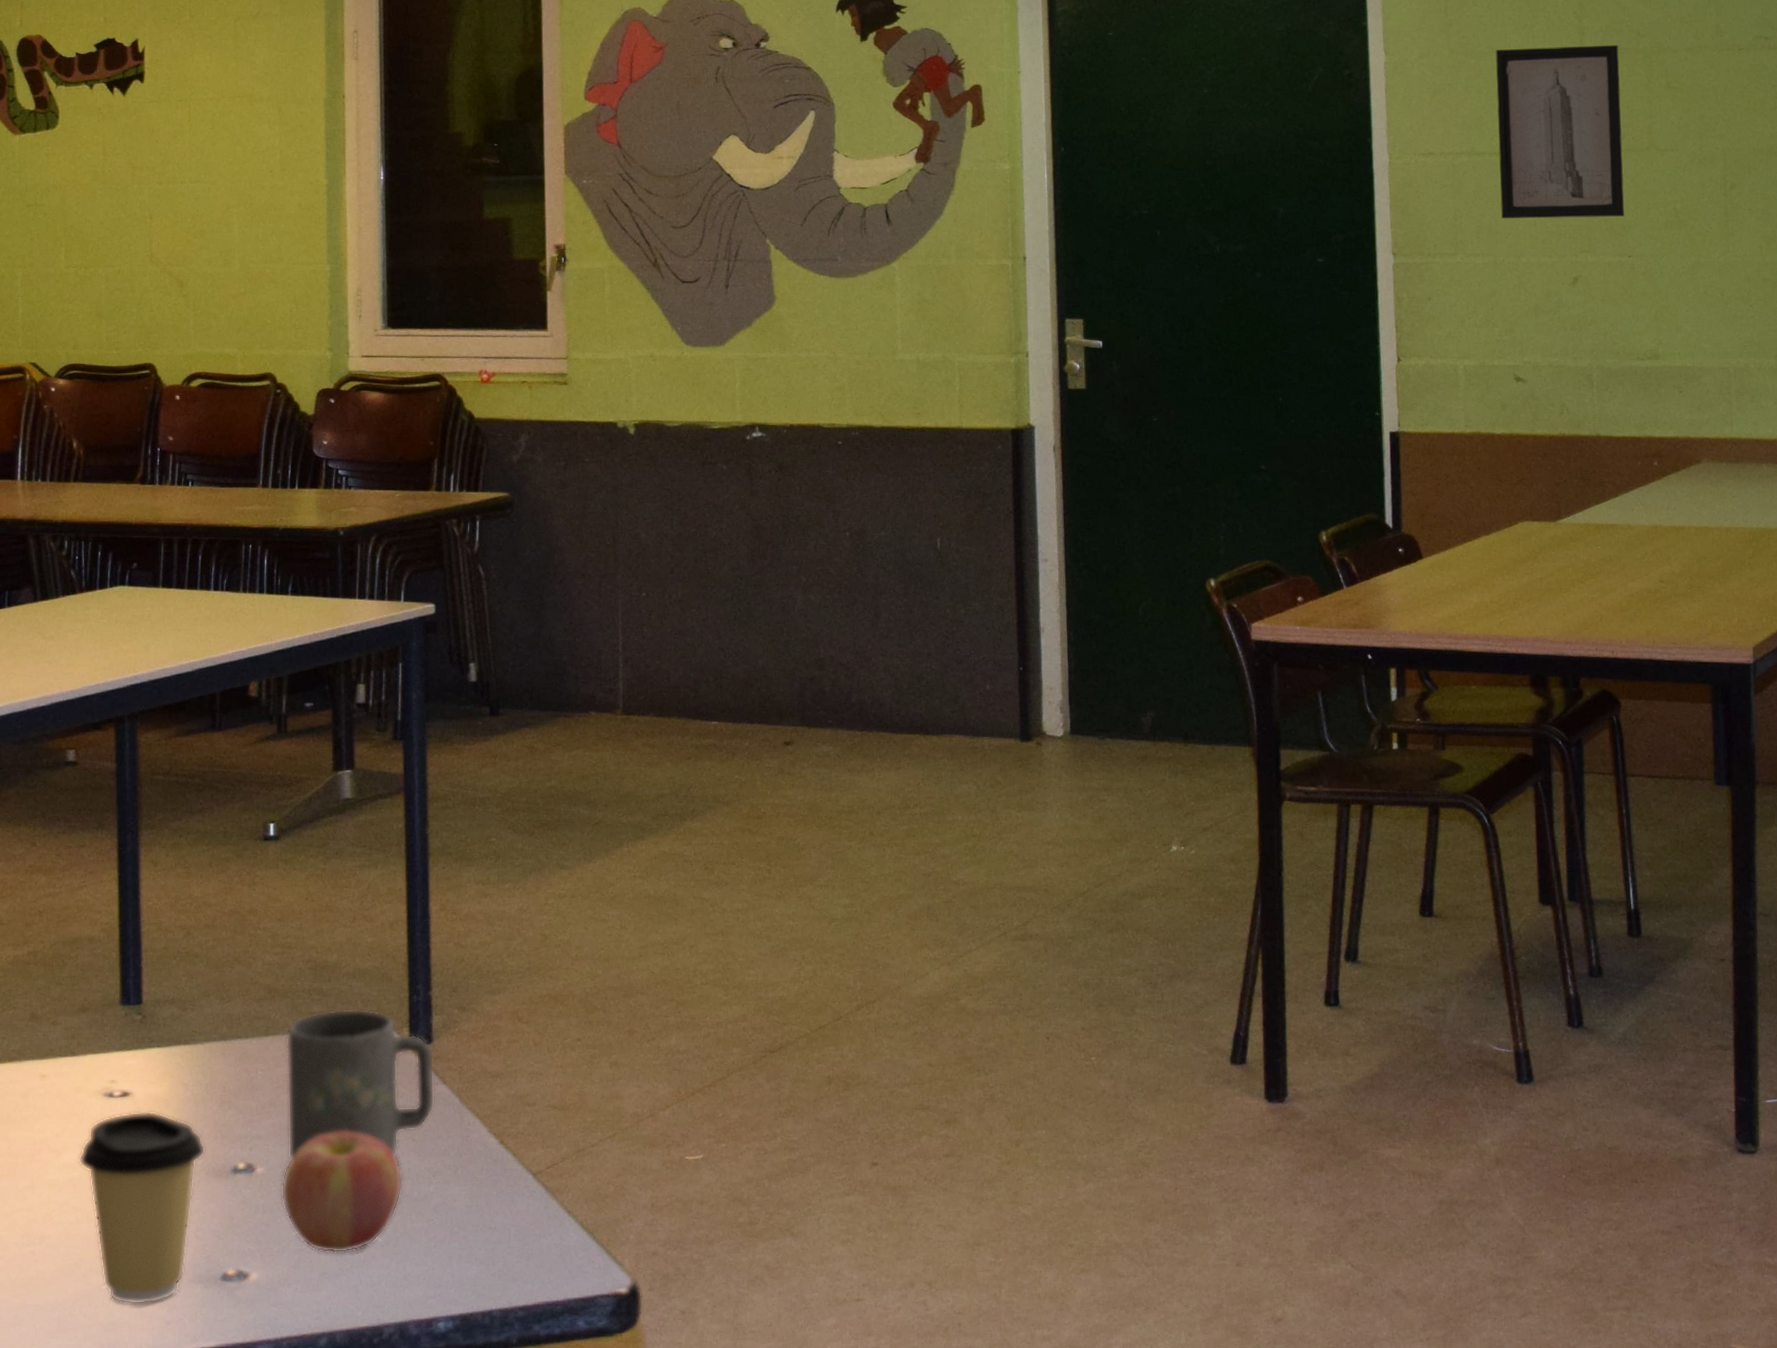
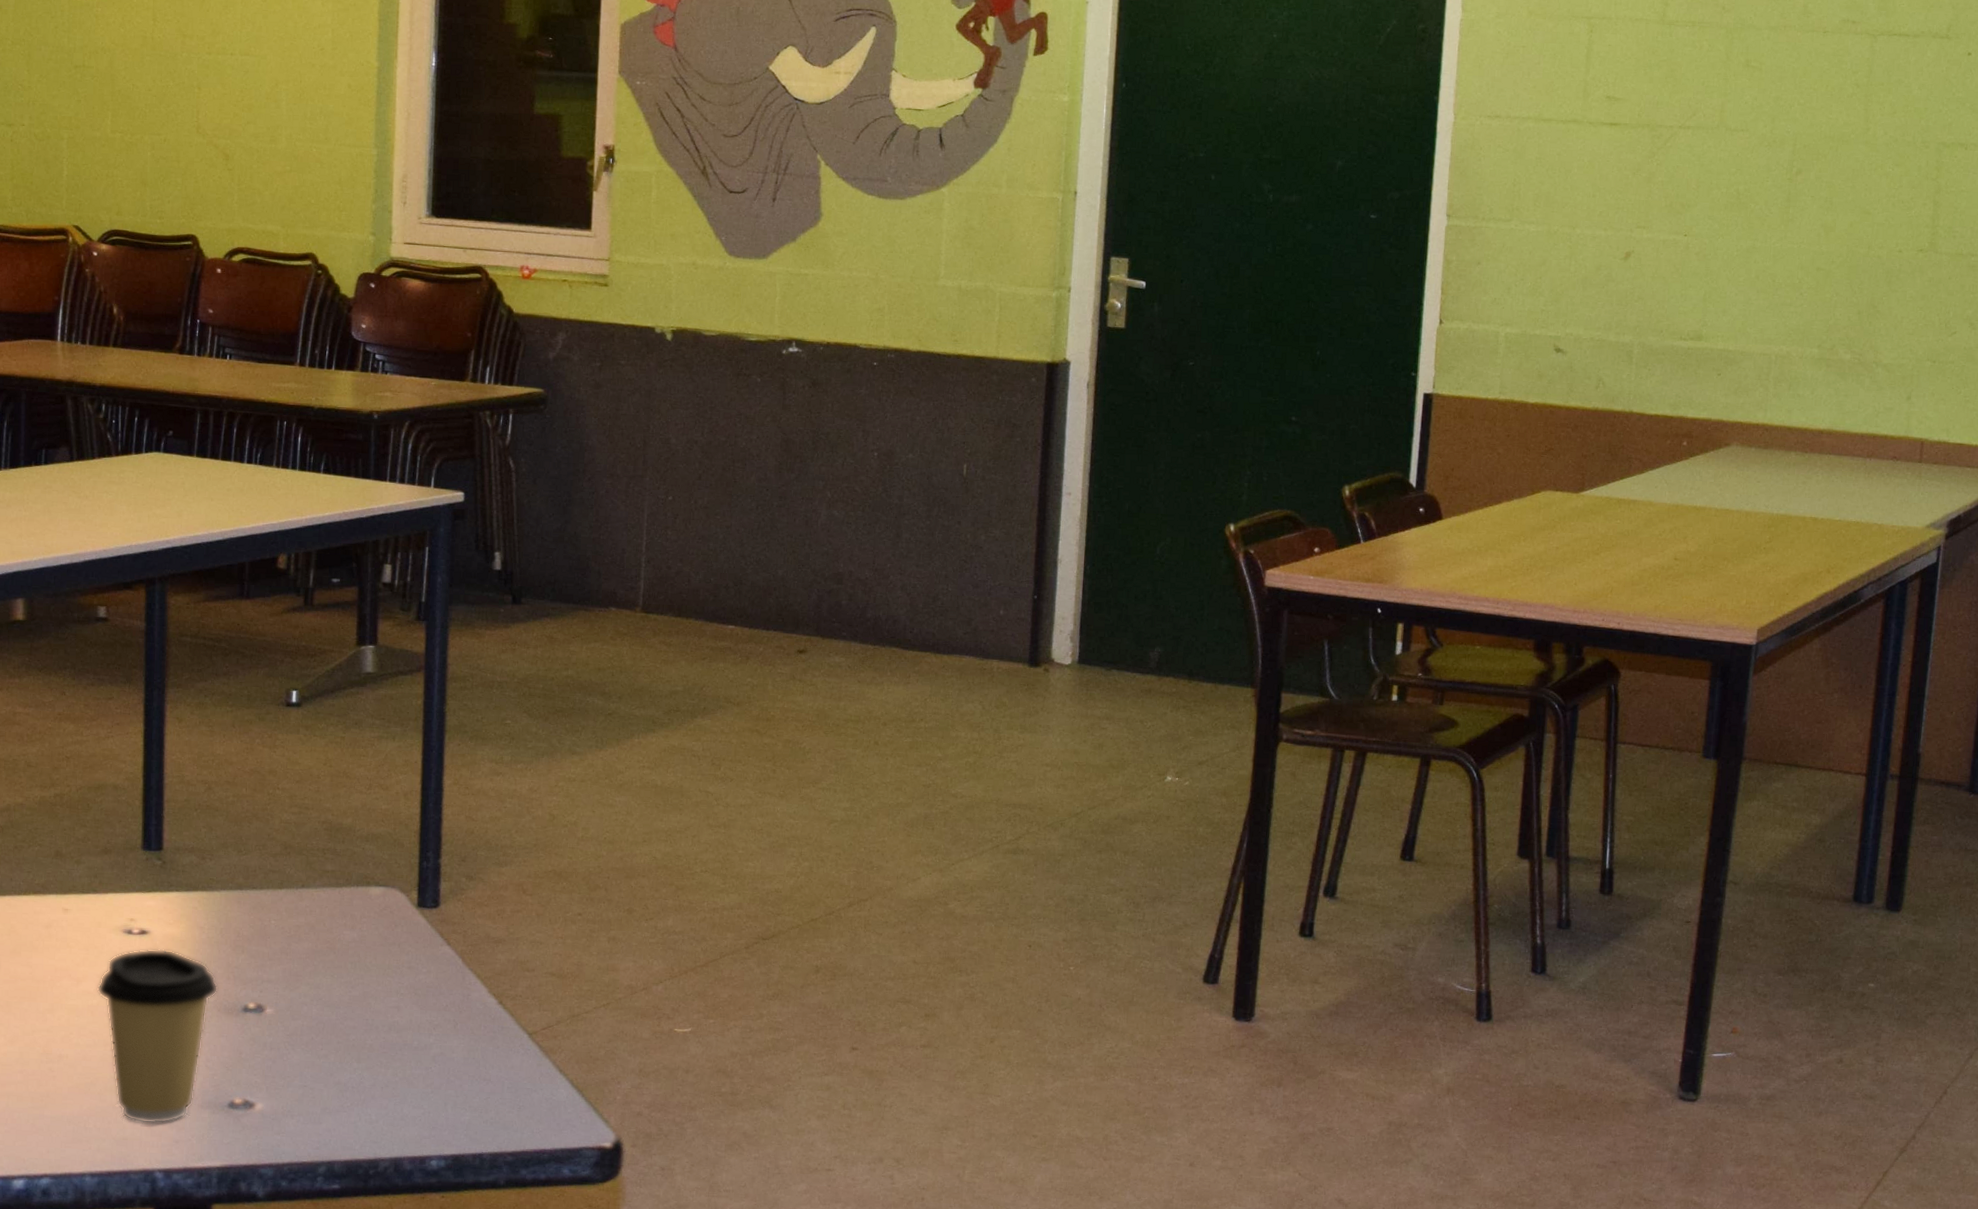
apple: present [281,1131,402,1254] -> none [288,981,404,1092]
mug: present [286,1009,435,1160] -> none [296,869,441,1007]
wall art: present [1495,44,1625,219] -> none [1561,14,1701,194]

